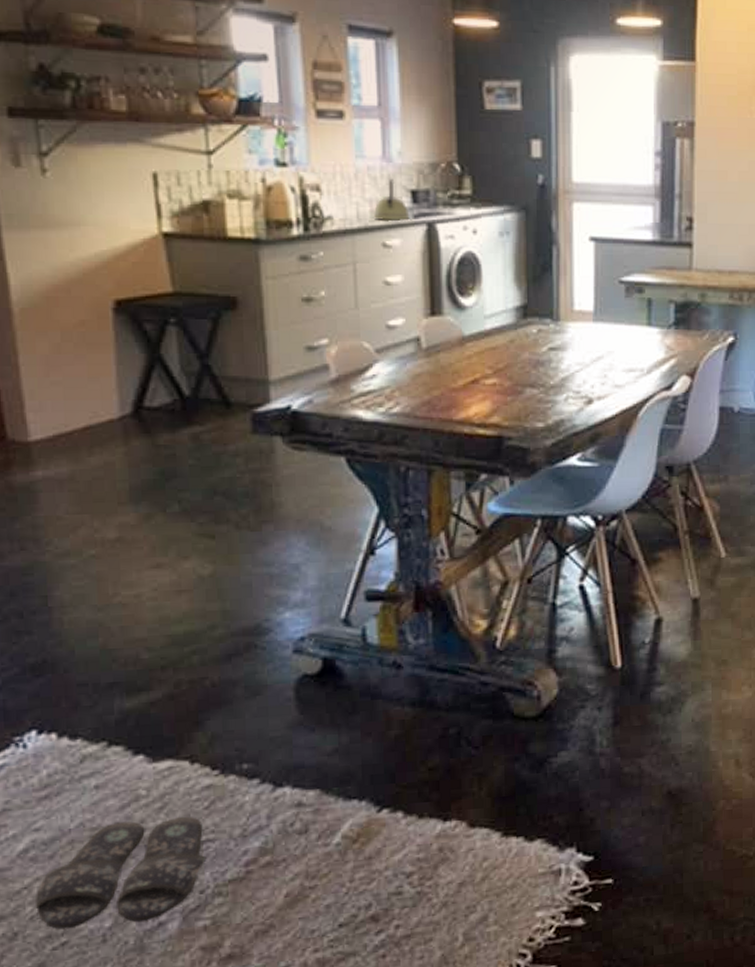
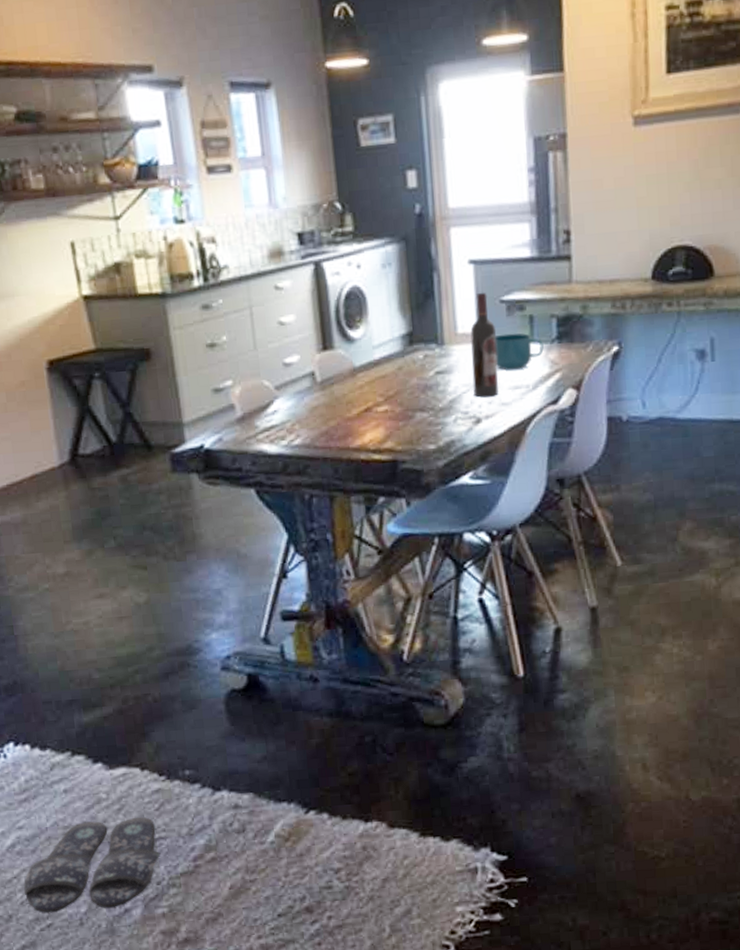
kettle: present [373,177,410,222] -> none [264,222,298,265]
wine bottle: none [586,270,614,378] -> present [470,292,498,397]
cup: none [611,315,660,351] -> present [494,333,544,370]

